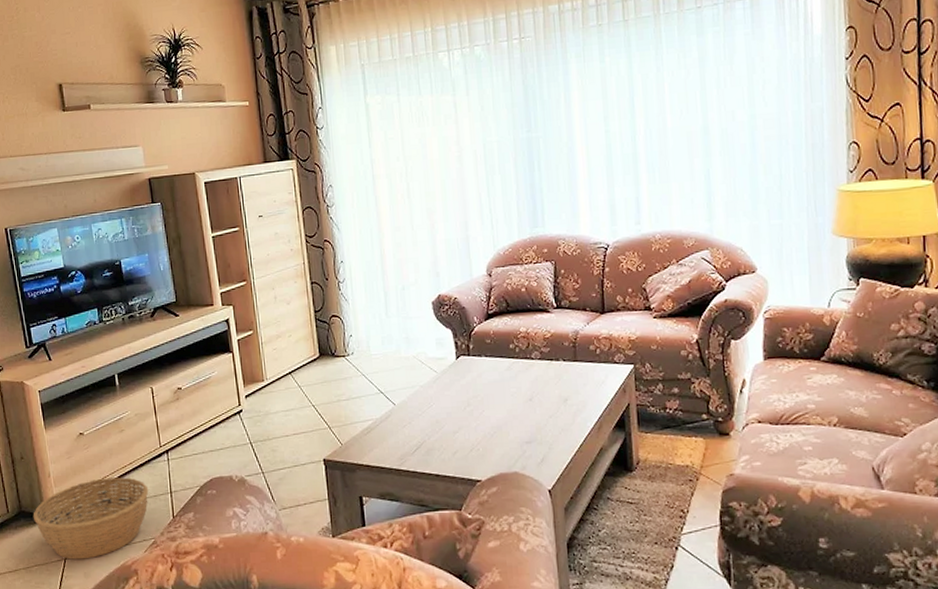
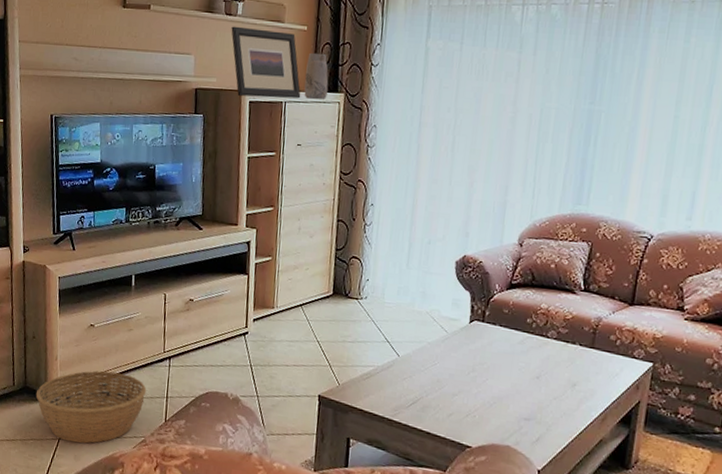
picture frame: none [174,110,254,178] -> present [231,26,301,99]
vase: none [254,124,280,171] -> present [304,52,329,100]

